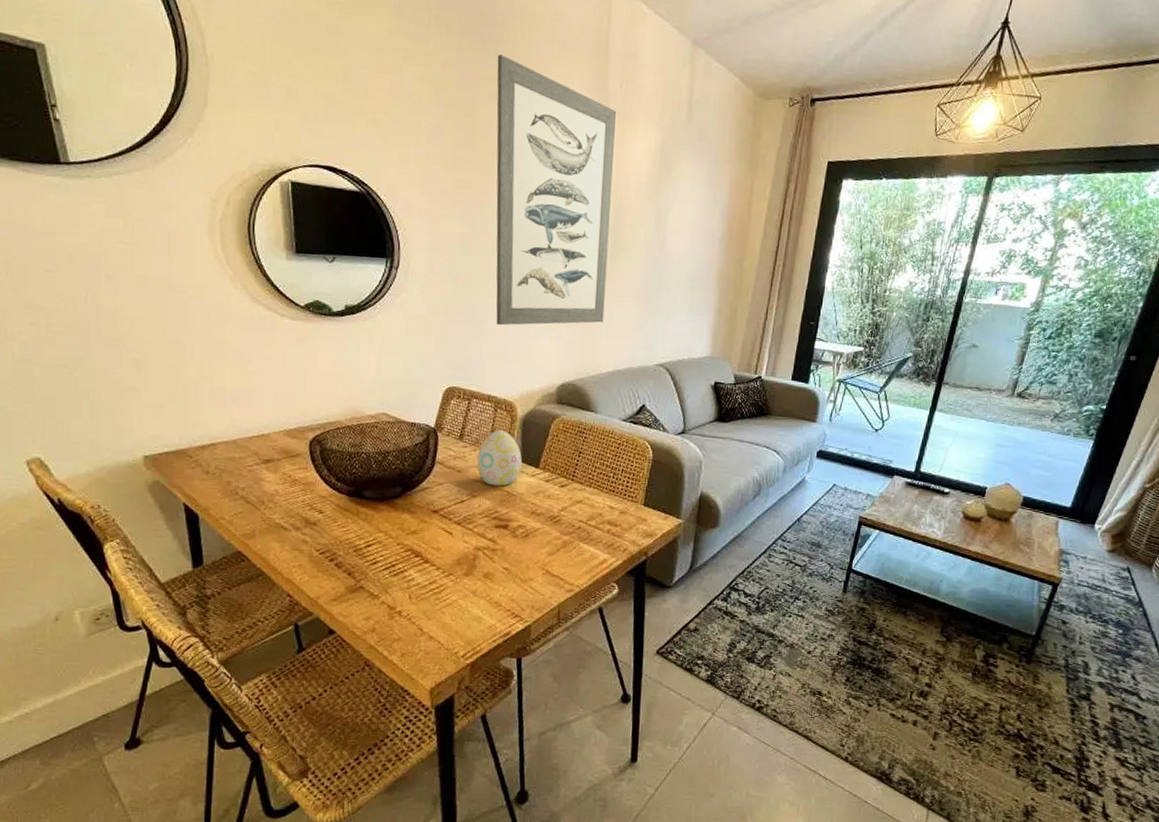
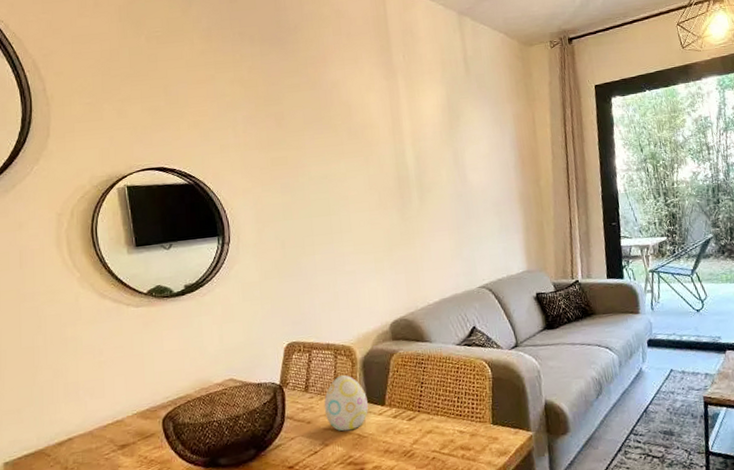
wall art: present [496,54,616,326] -> none [295,51,423,278]

